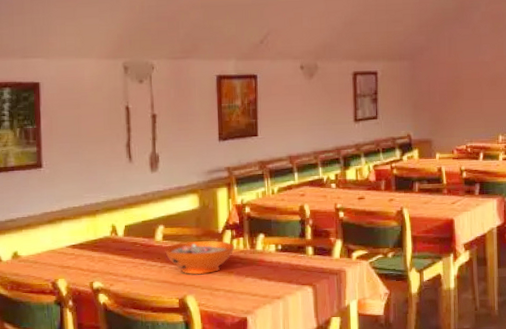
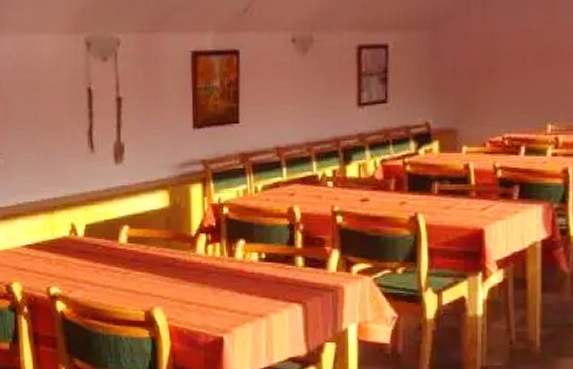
decorative bowl: present [164,241,235,275] -> none [129,245,210,285]

